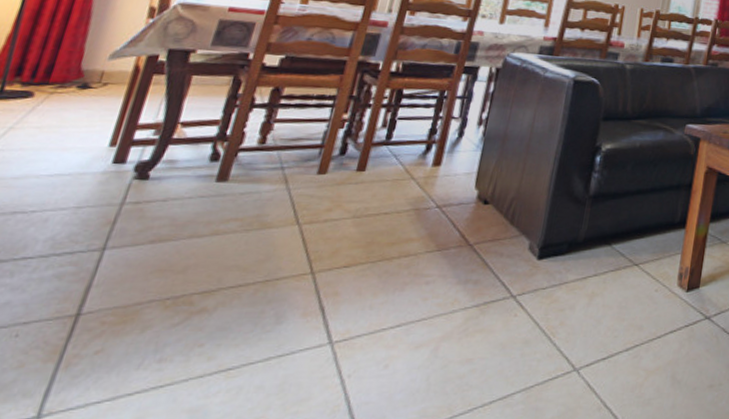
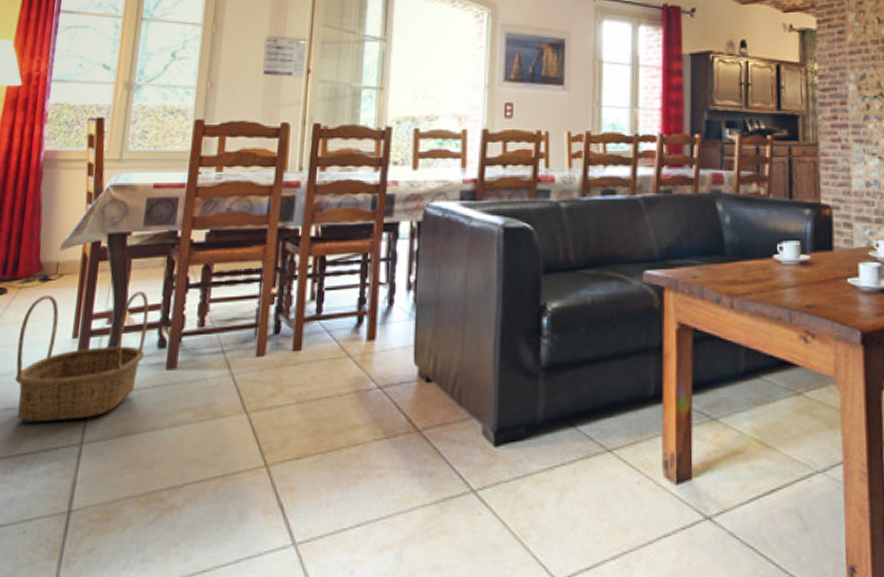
basket: none [27,102,206,227] -> present [15,292,149,423]

